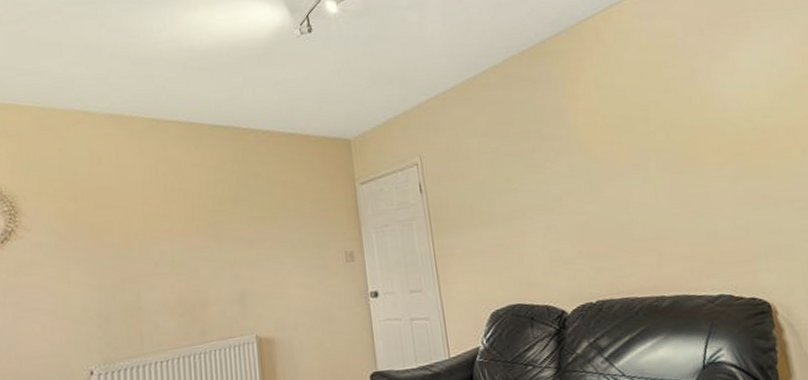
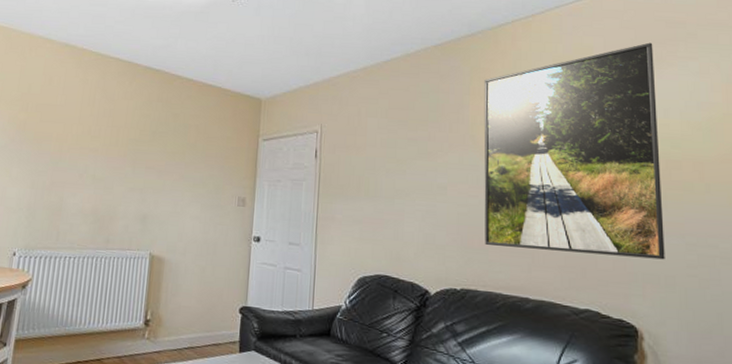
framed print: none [577,17,781,250] -> present [484,42,665,260]

